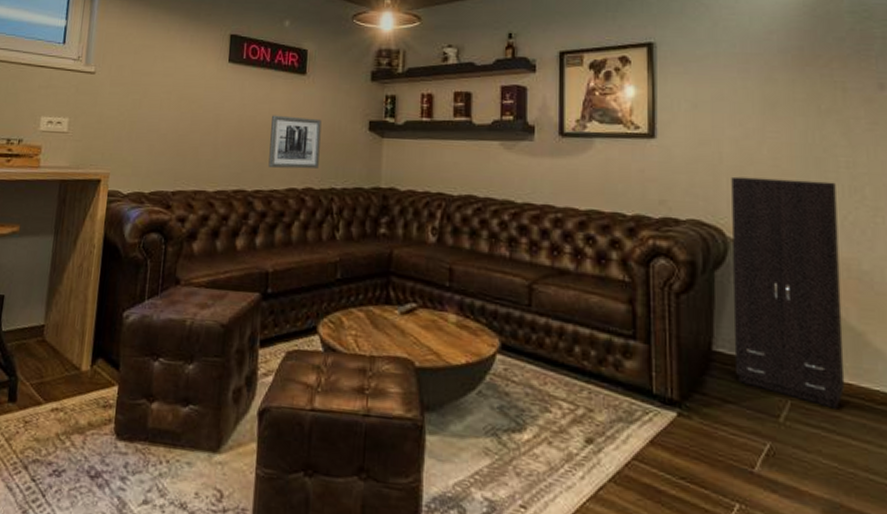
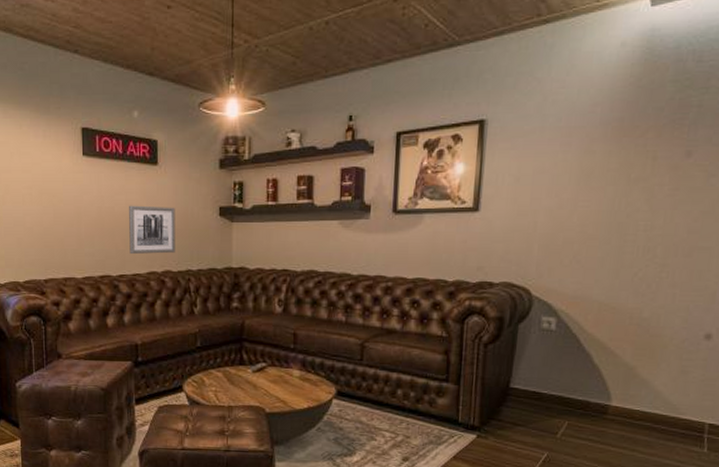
cabinet: present [731,176,845,409] -> none [526,243,632,426]

